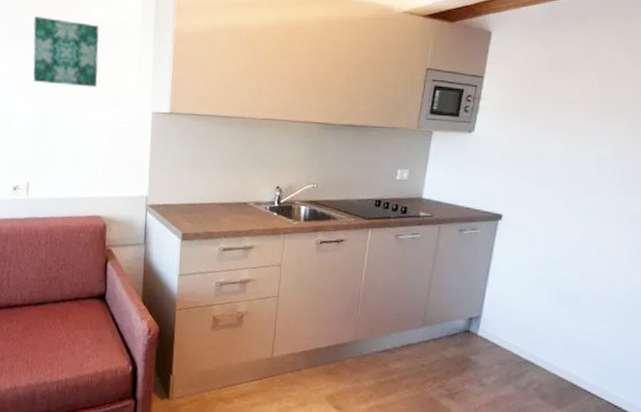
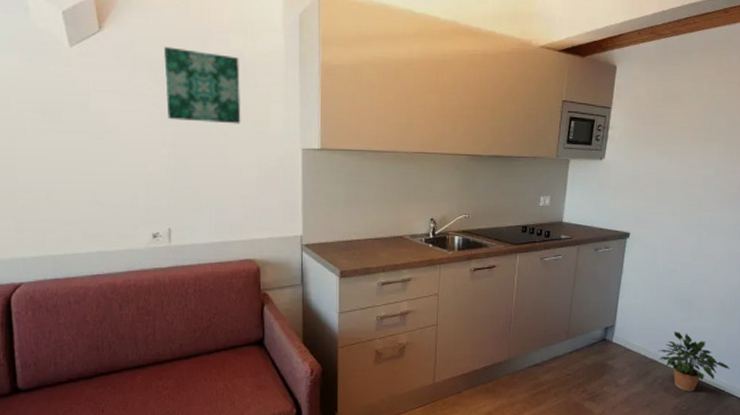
potted plant: none [534,331,629,403] -> present [658,332,730,392]

